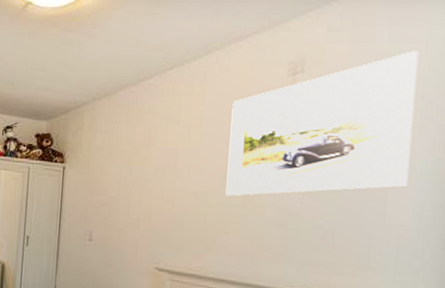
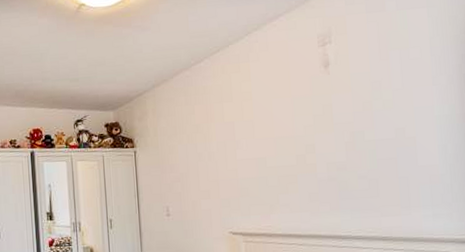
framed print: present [225,51,419,197] -> none [275,14,431,159]

